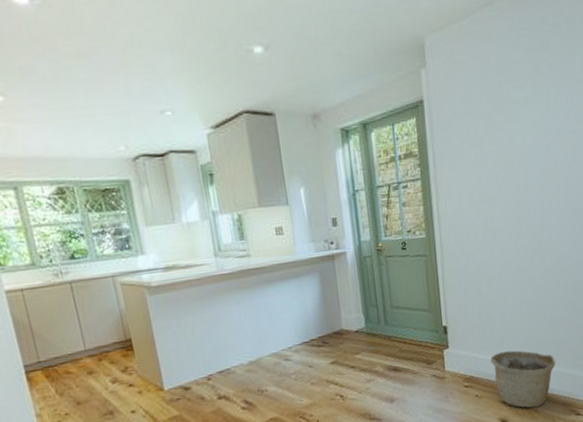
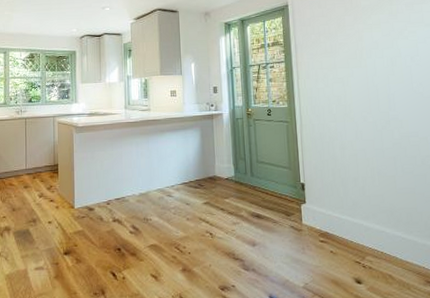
basket: present [491,350,556,408] -> none [344,213,408,272]

